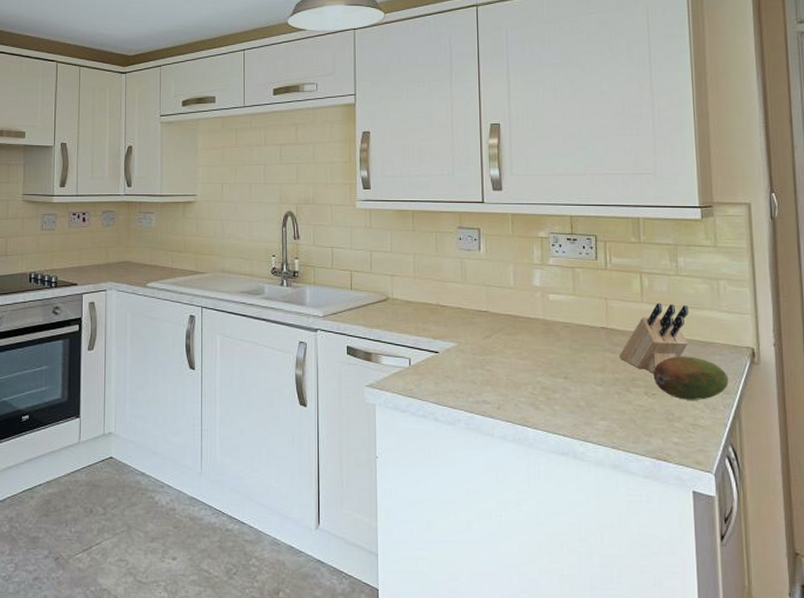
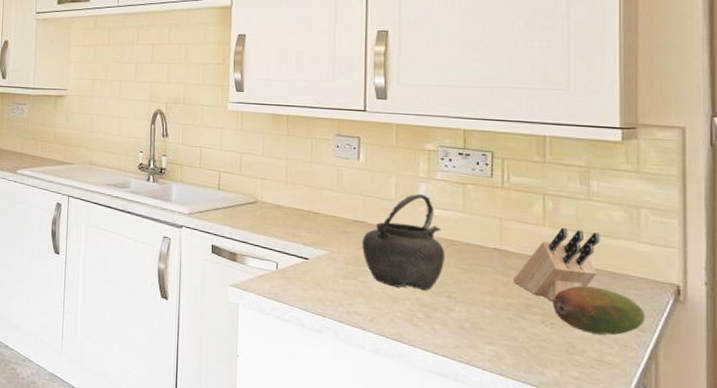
kettle: none [487,281,561,373] -> present [362,194,446,290]

